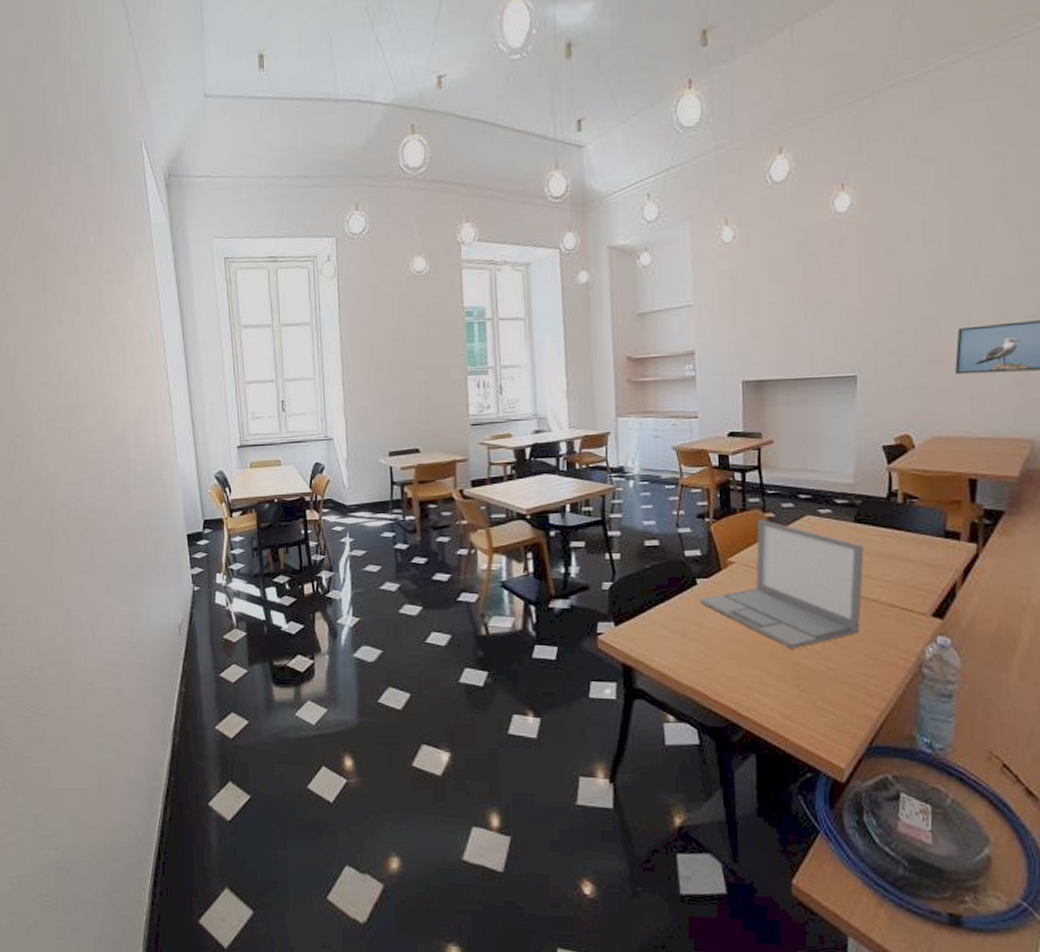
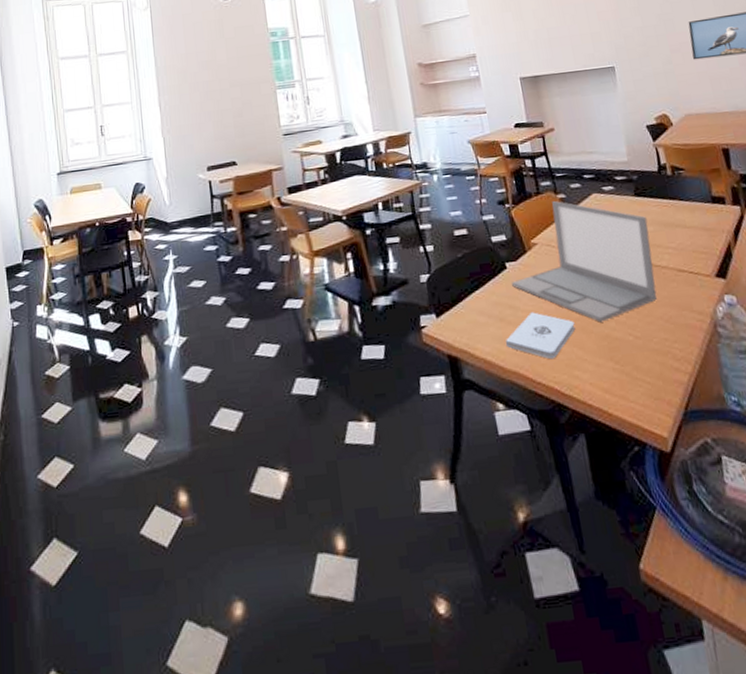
notepad: none [684,631,763,680] -> present [505,312,576,360]

